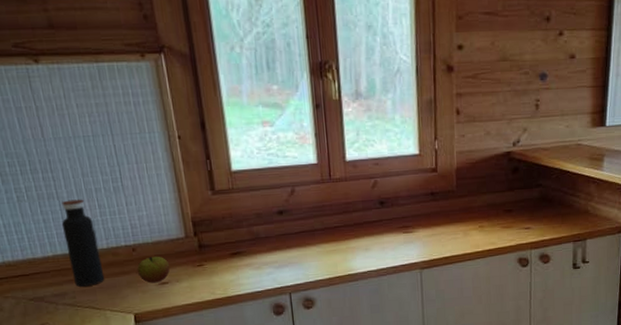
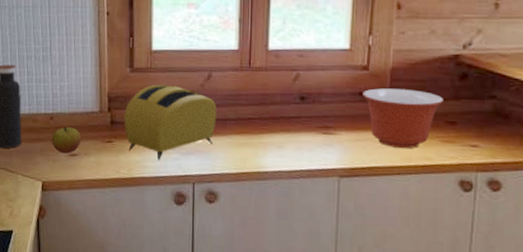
toaster: none [211,203,305,277] -> present [124,84,217,160]
mixing bowl: none [434,185,502,238] -> present [363,88,445,148]

